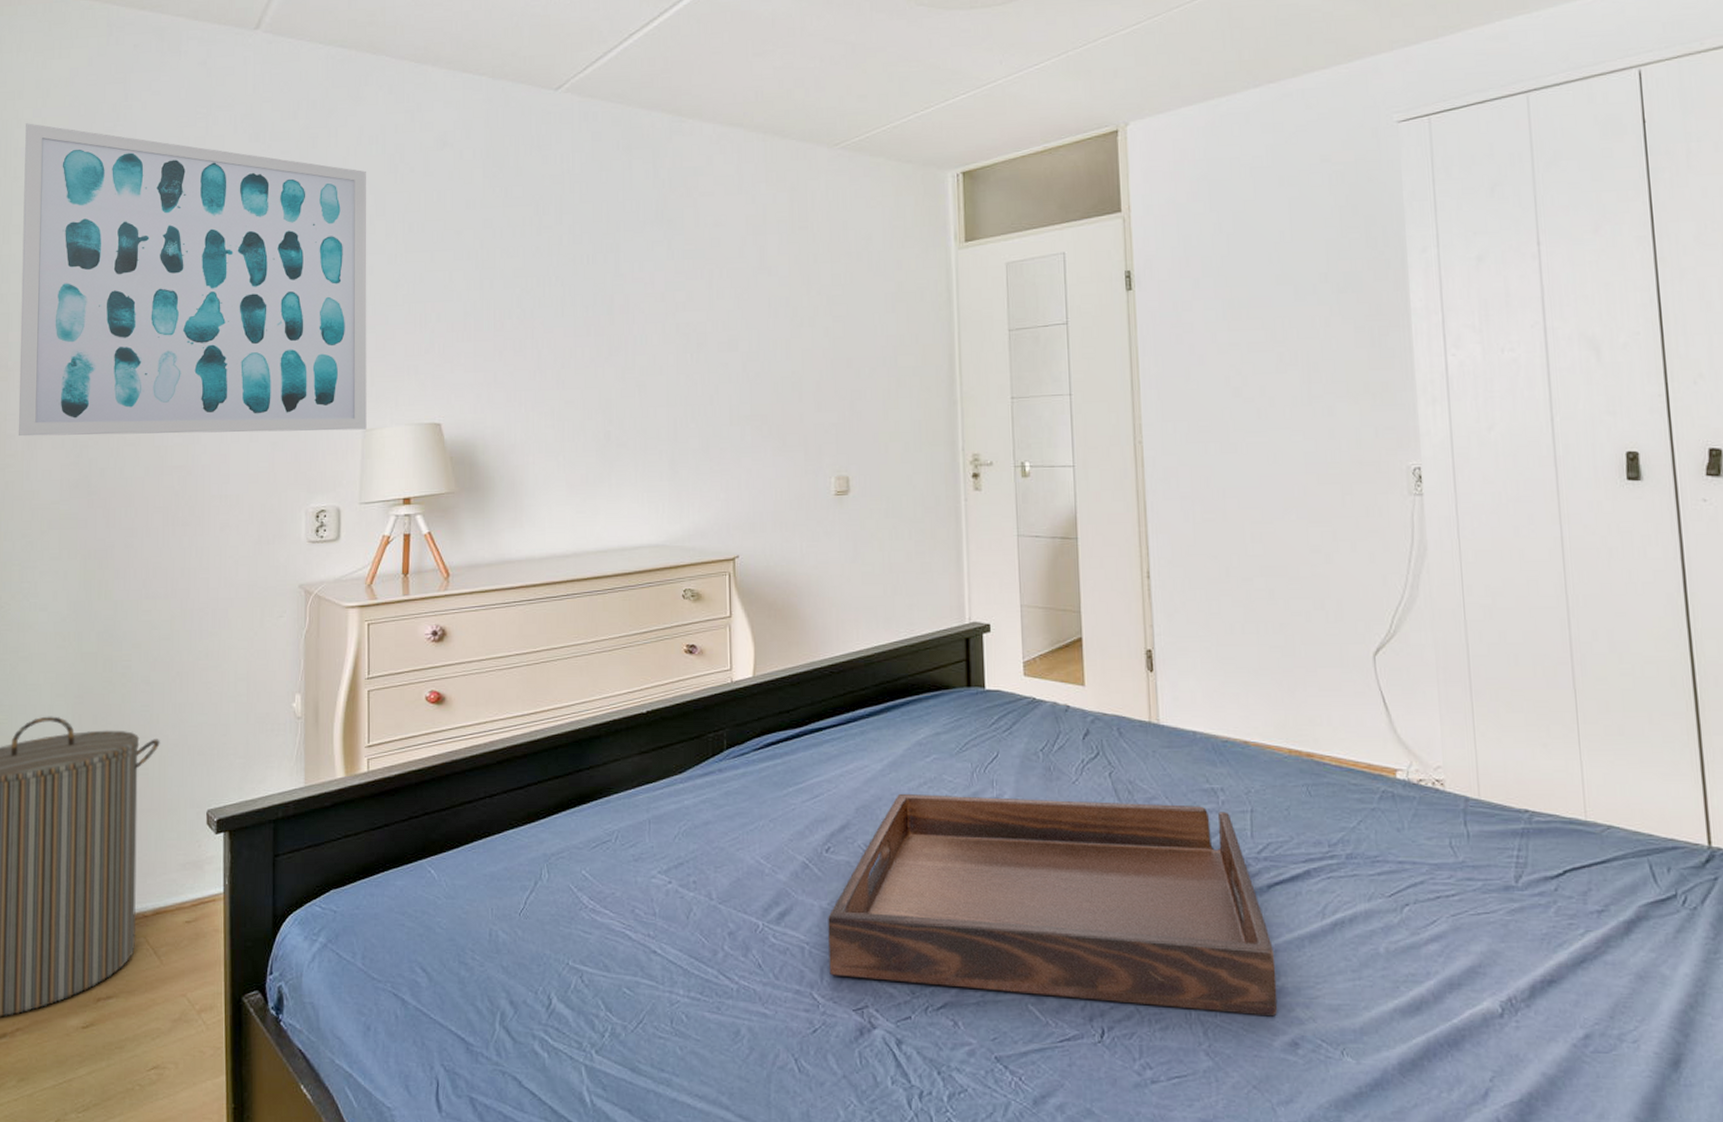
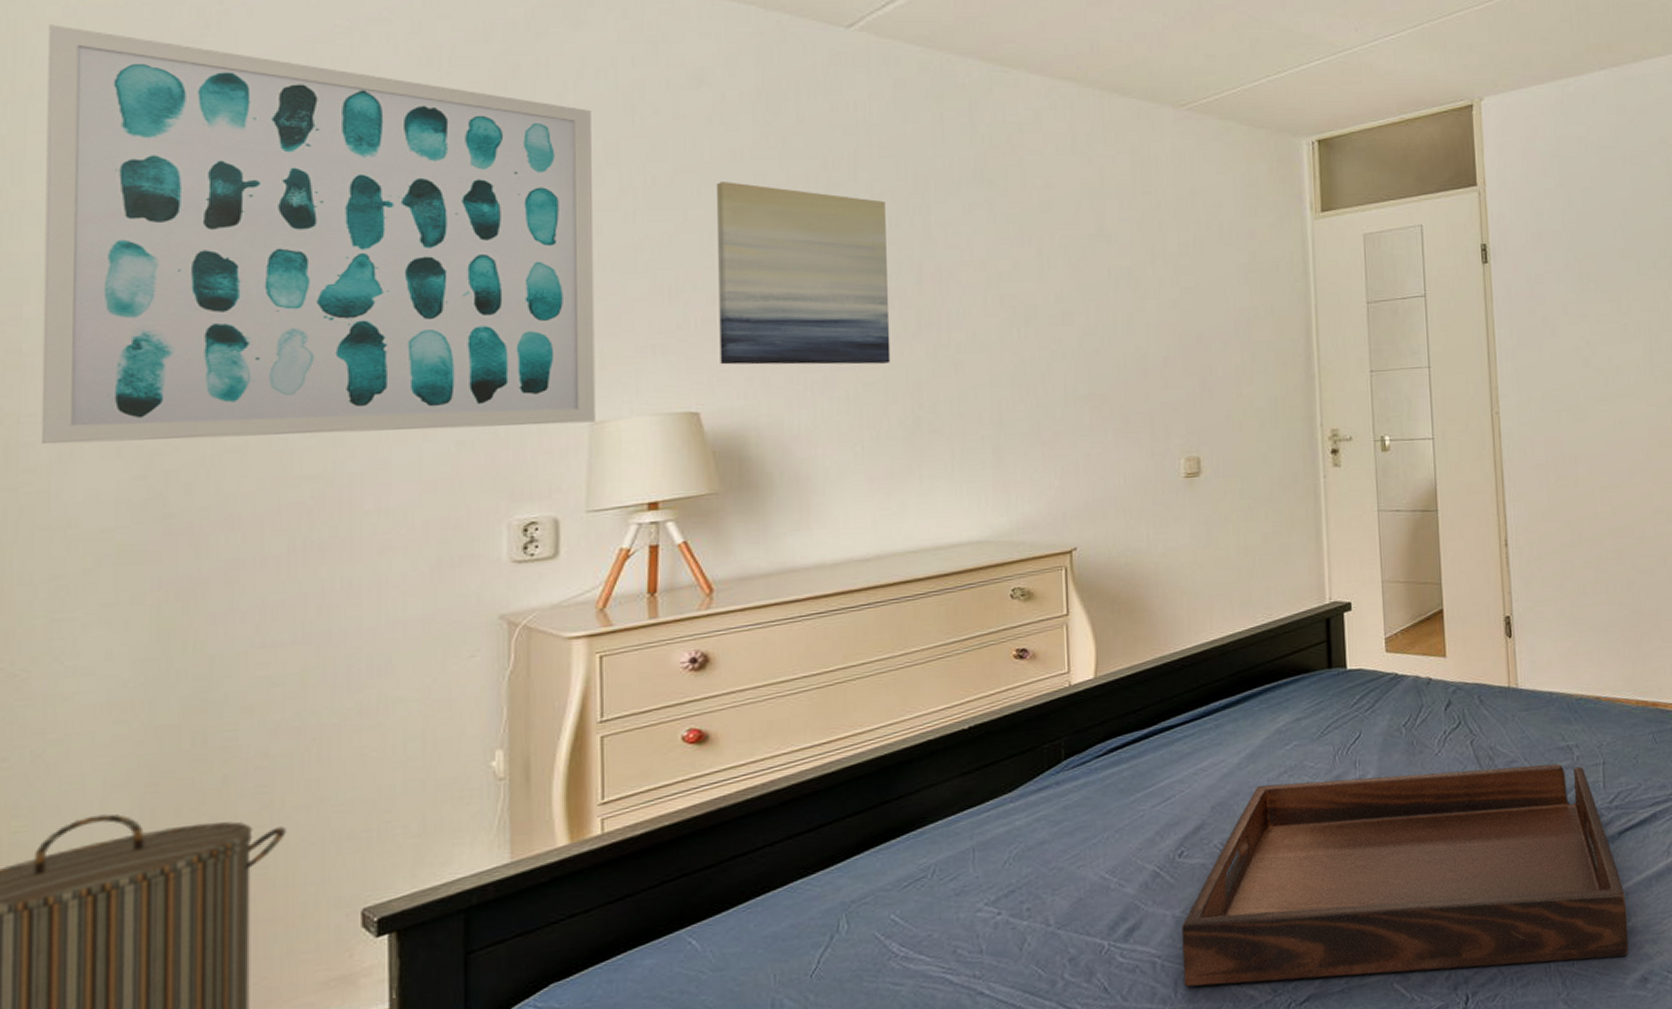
wall art: none [455,227,587,385] -> present [715,182,891,365]

